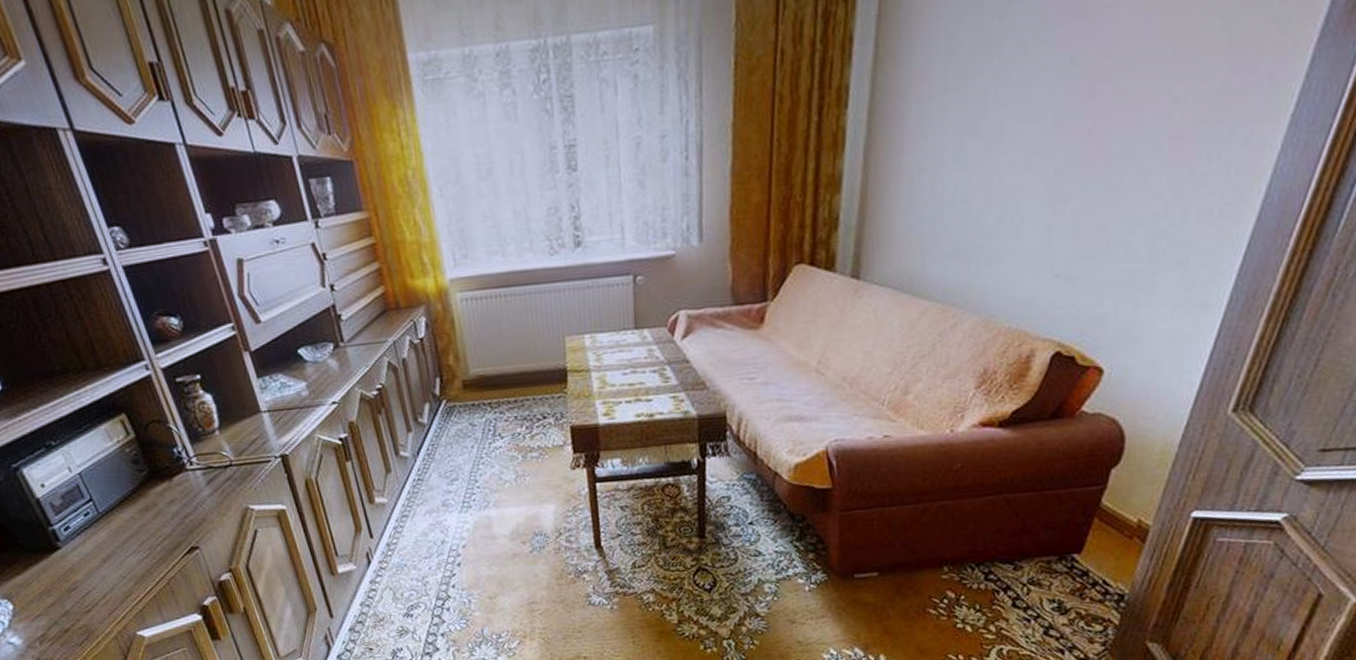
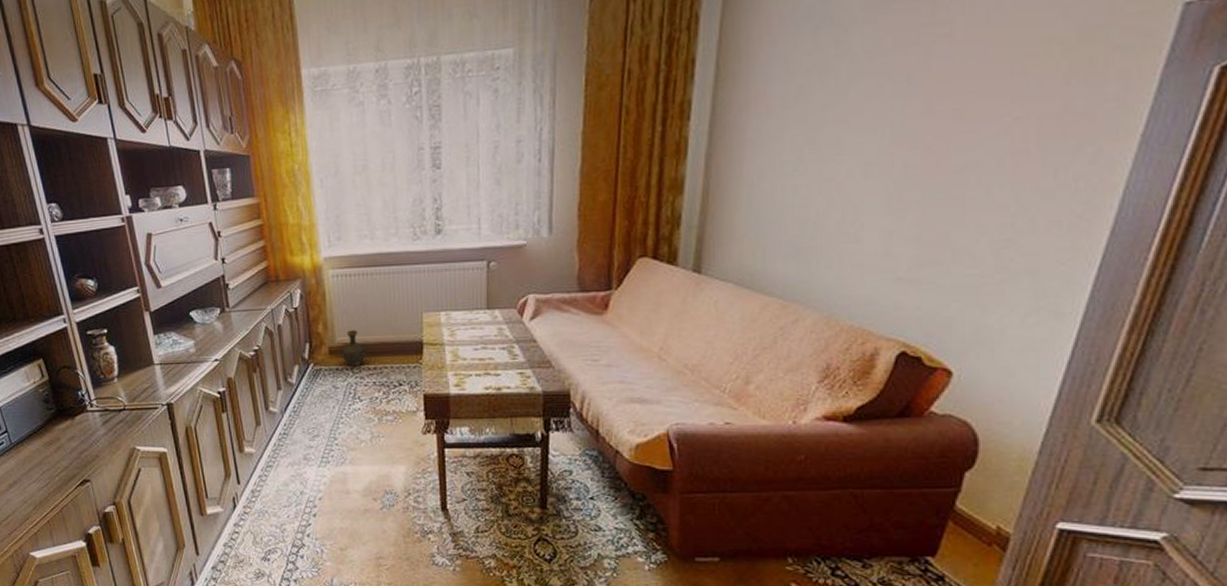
ceramic jug: none [476,360,505,400] -> present [341,330,366,366]

